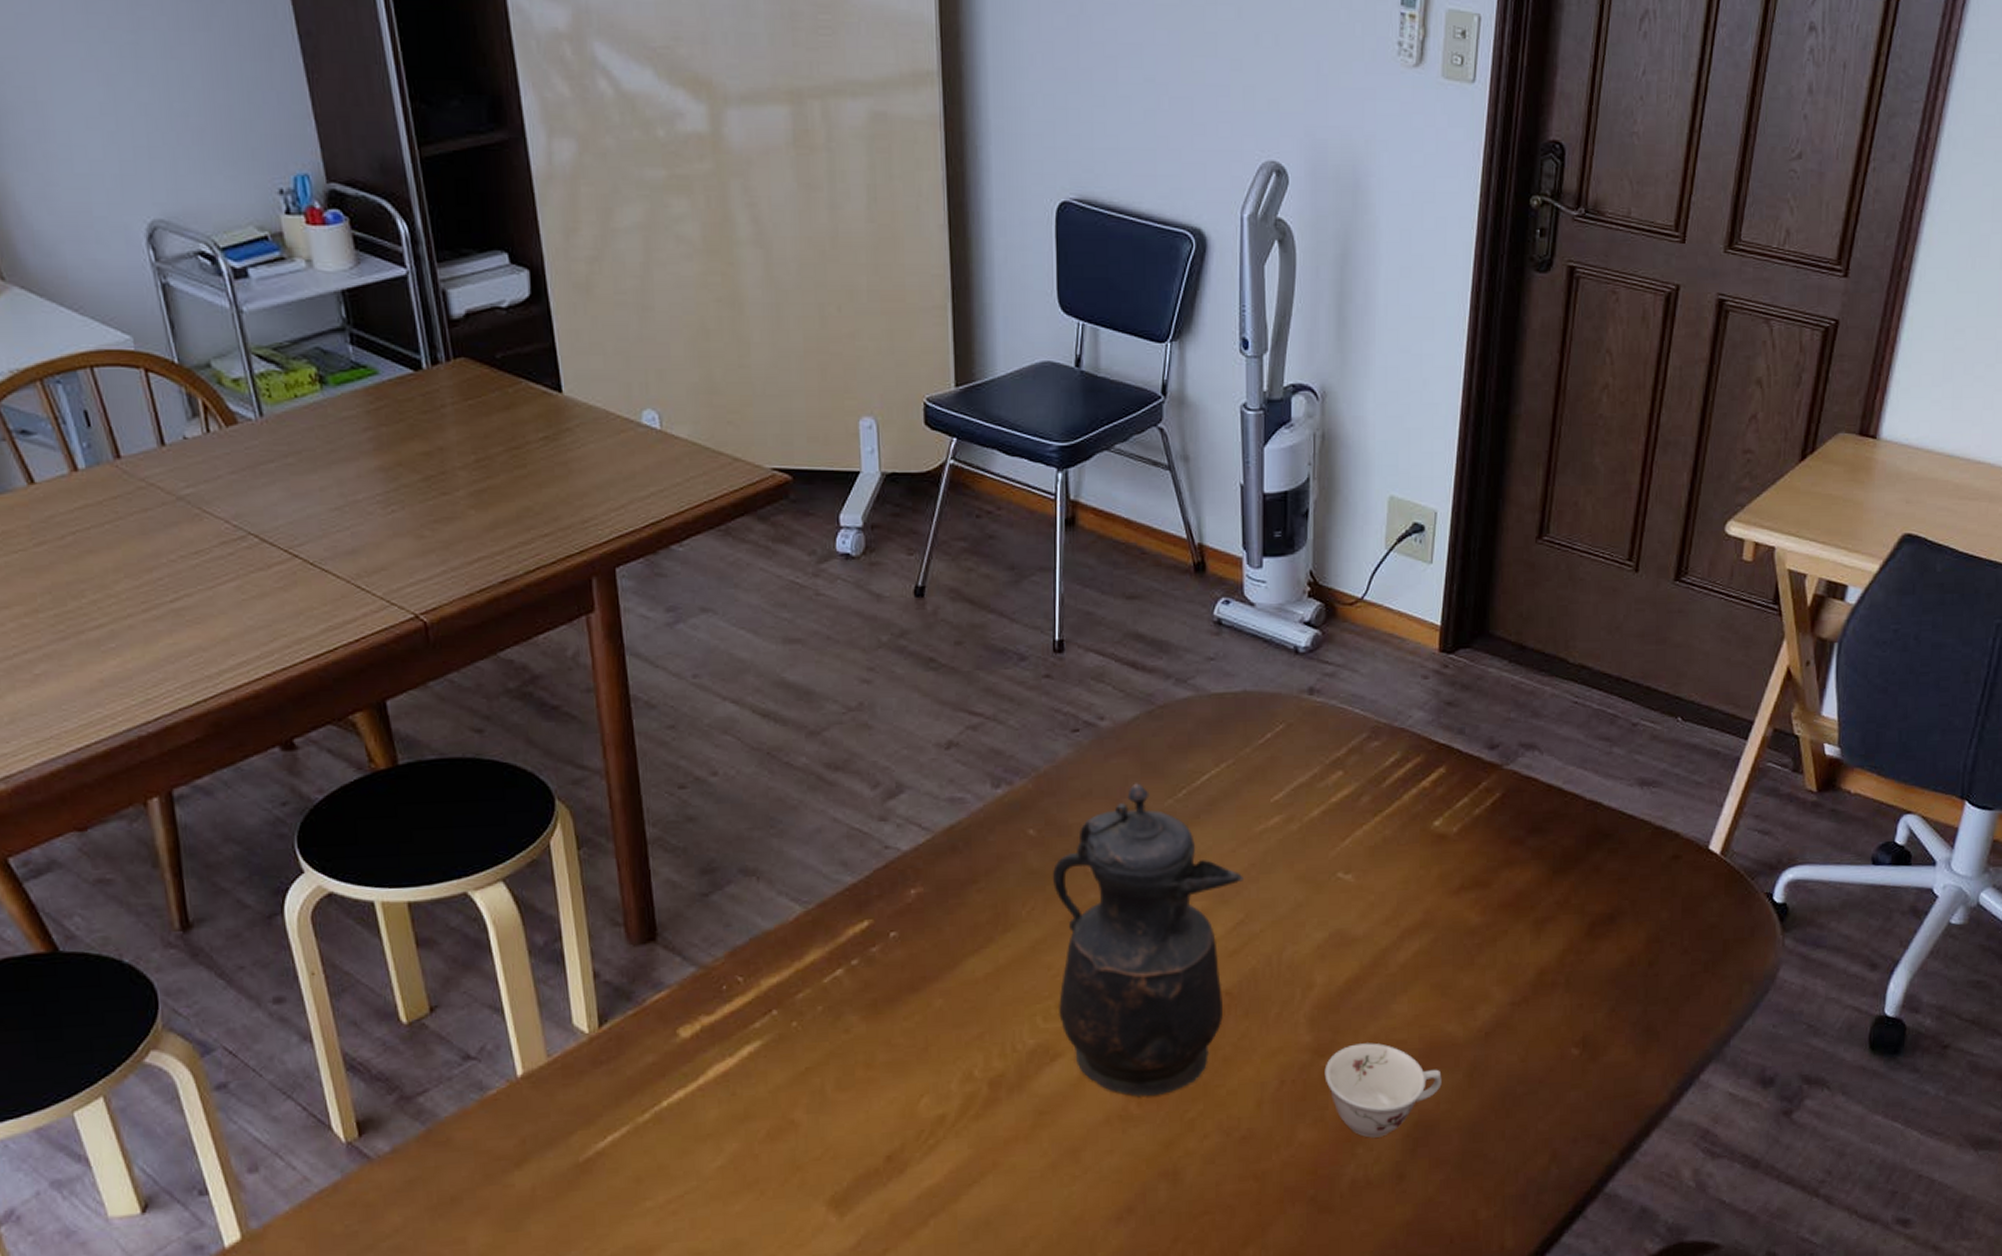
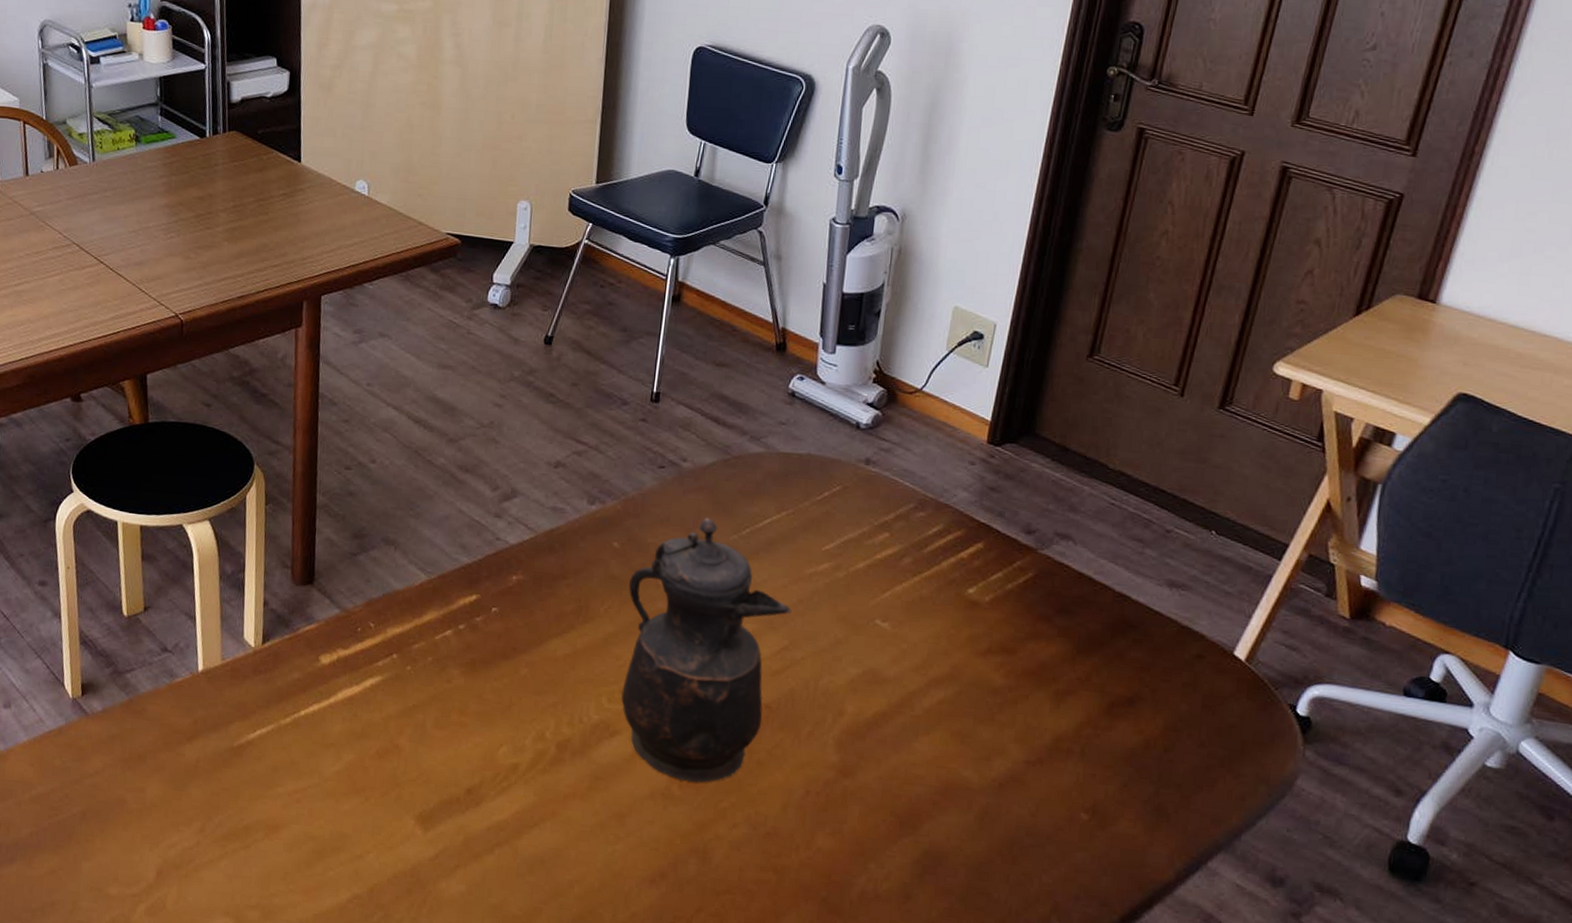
teacup: present [1324,1042,1442,1138] -> none [846,771,954,858]

